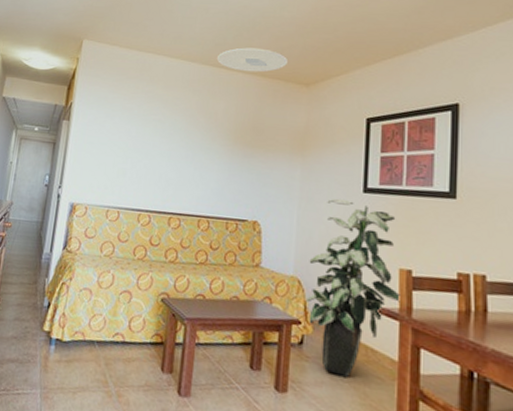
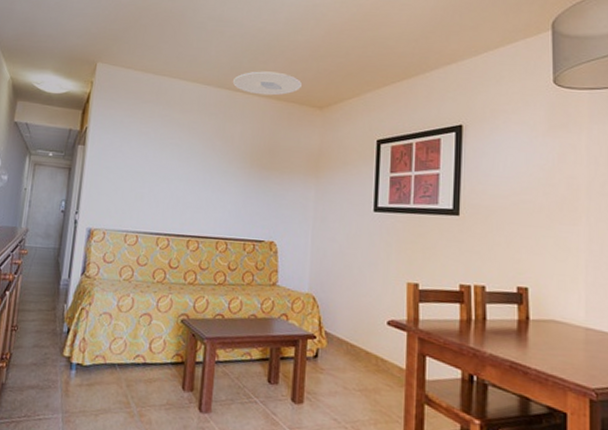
indoor plant: present [306,198,400,378] -> none [321,217,408,387]

